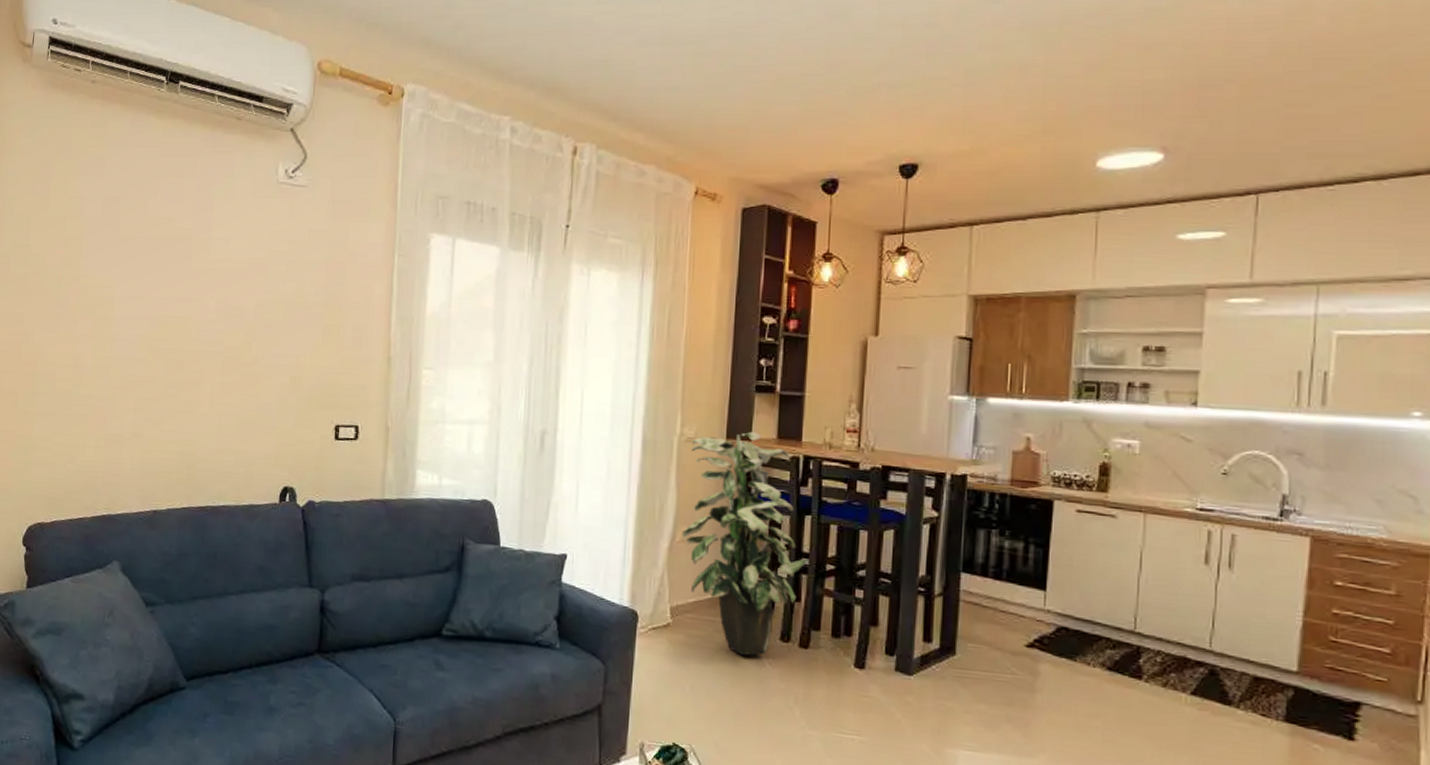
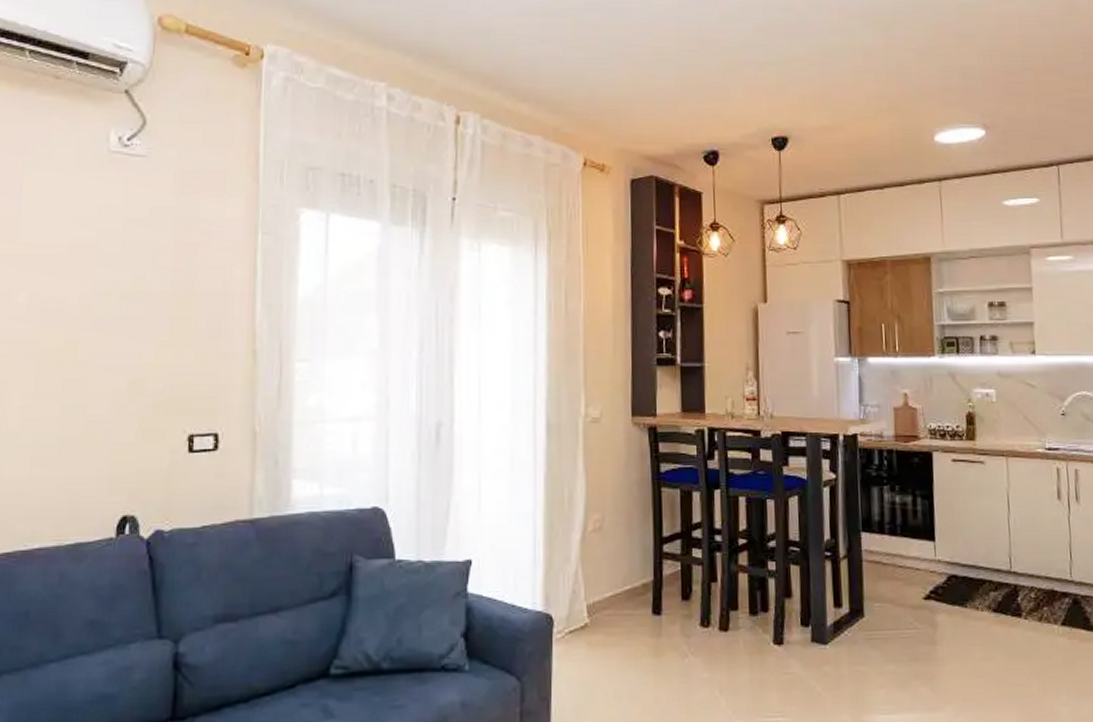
indoor plant: present [682,431,808,656] -> none [594,406,721,647]

